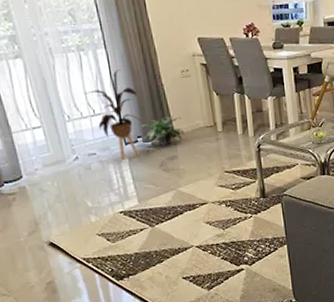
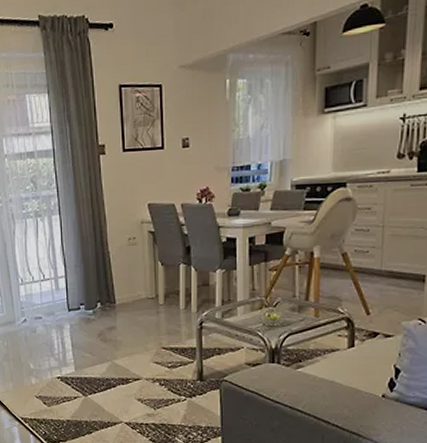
house plant: present [83,70,141,160] -> none [36,236,85,326]
potted plant: present [142,116,185,146] -> none [85,285,126,315]

